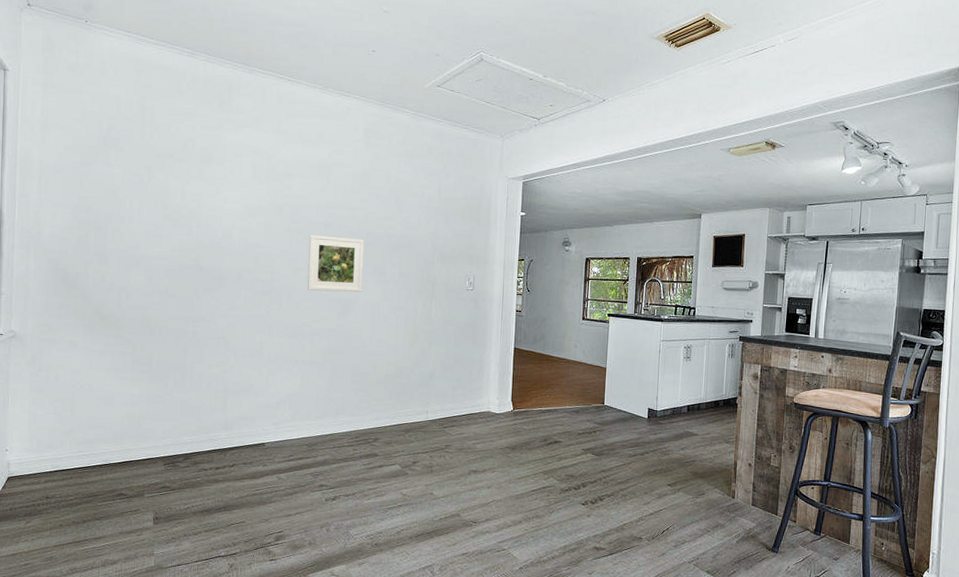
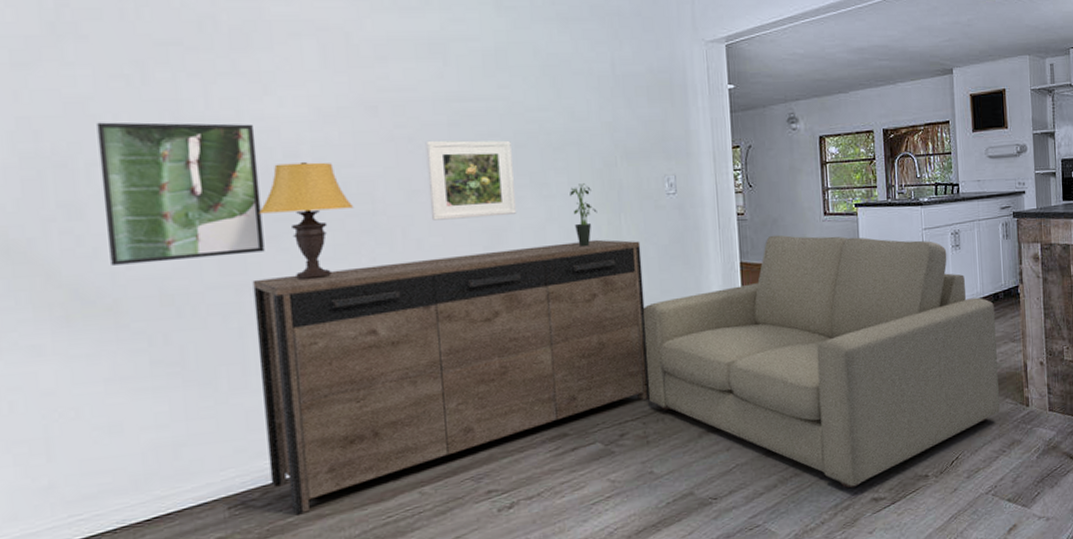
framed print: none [118,203,208,299] -> present [96,122,265,265]
sideboard: none [190,316,444,477] -> present [252,239,650,516]
table lamp: none [204,240,260,321] -> present [259,161,354,281]
potted plant: none [399,275,416,322] -> present [570,183,597,248]
sofa: none [436,330,714,536] -> present [642,235,1000,489]

